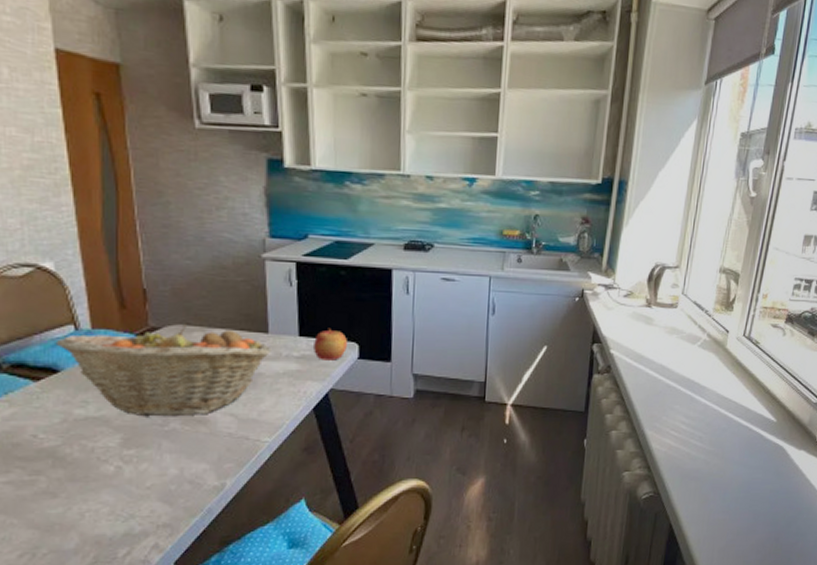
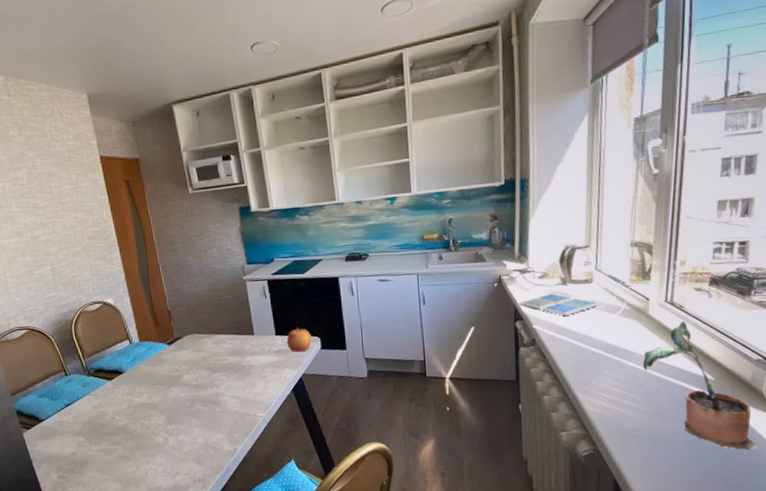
fruit basket: present [55,323,272,417] -> none [119,332,258,402]
drink coaster: none [599,315,681,342] -> present [519,293,599,316]
potted plant: none [714,359,804,495] -> present [643,322,757,451]

